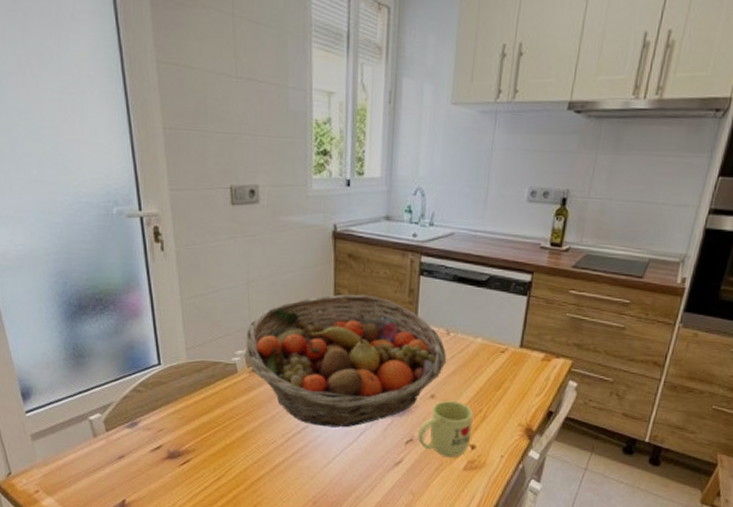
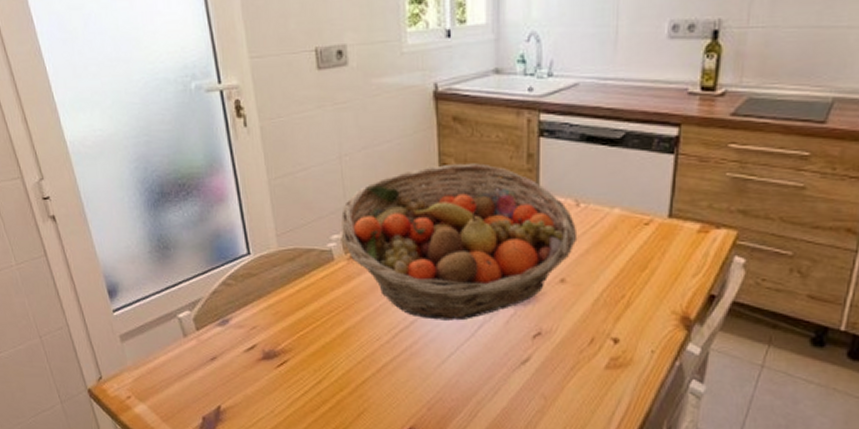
mug: present [418,400,473,458] -> none [547,284,614,354]

